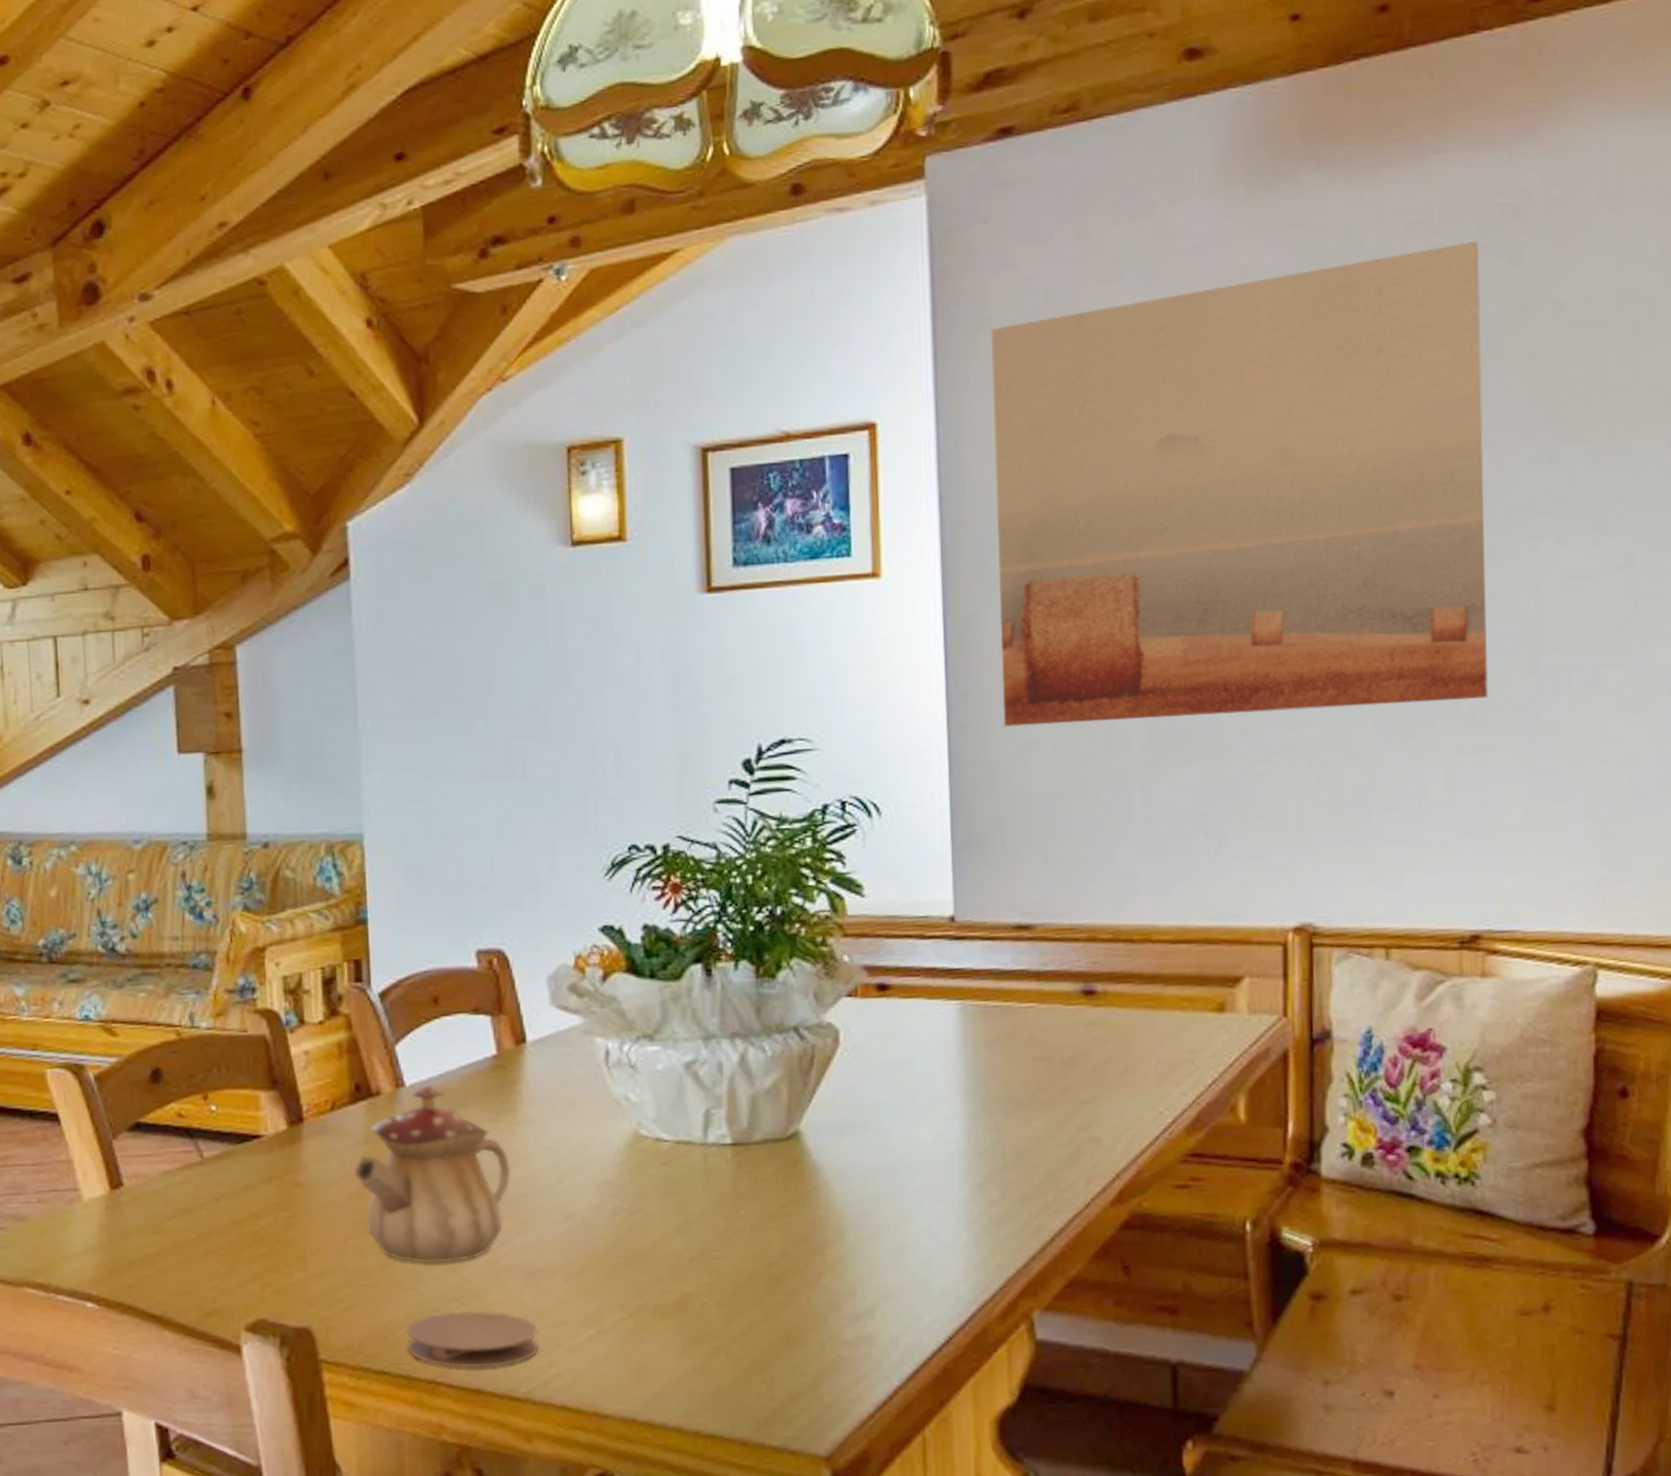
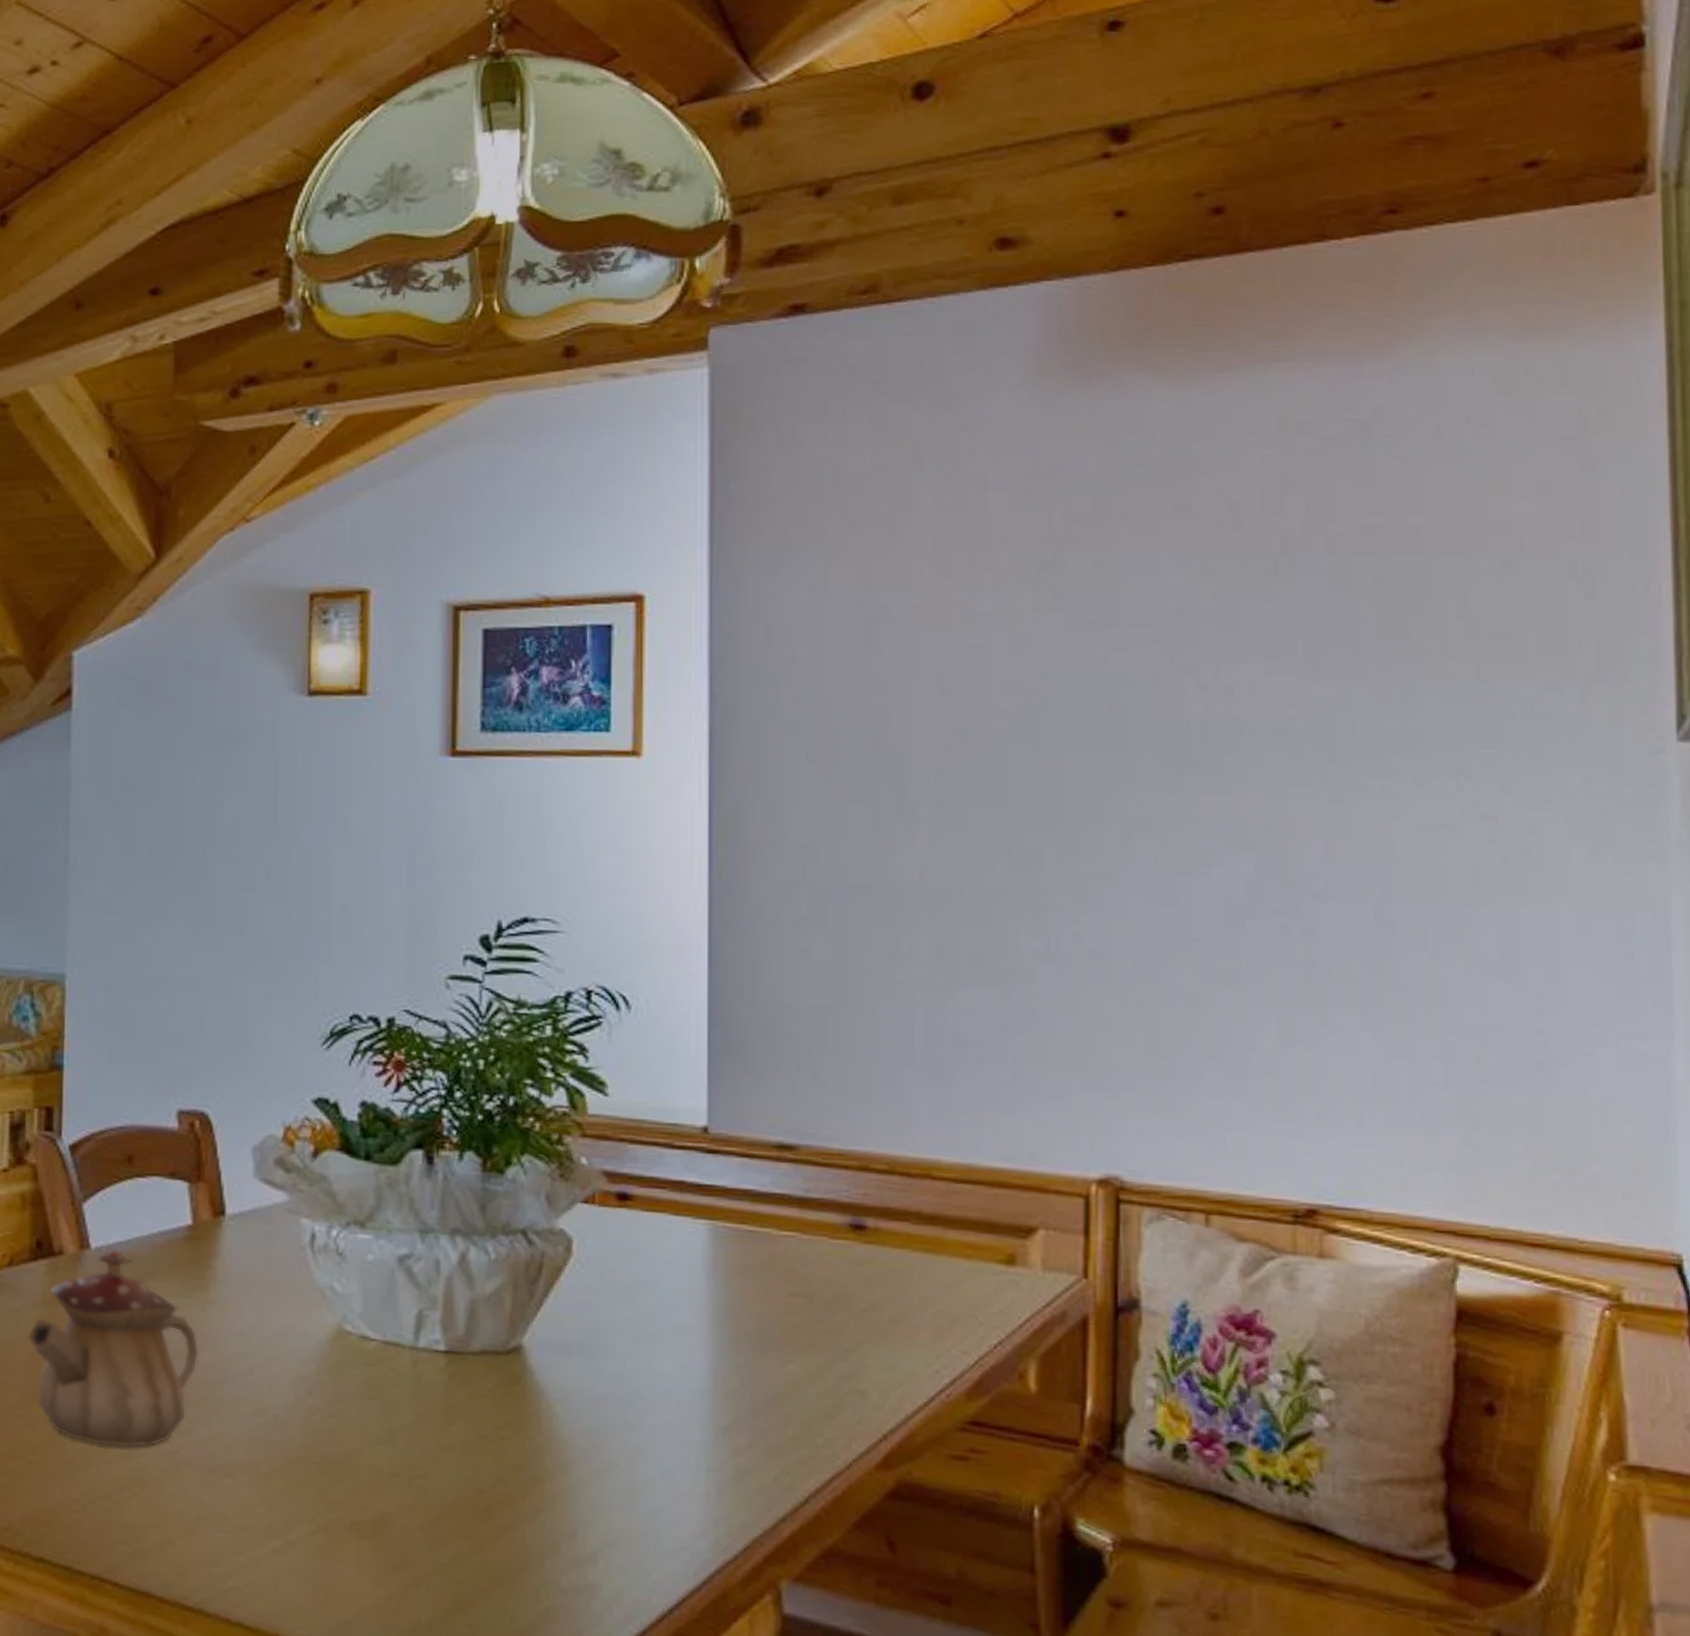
coaster: present [406,1310,539,1369] -> none [71,1501,217,1570]
wall art: present [990,240,1489,727] -> none [771,455,1331,946]

